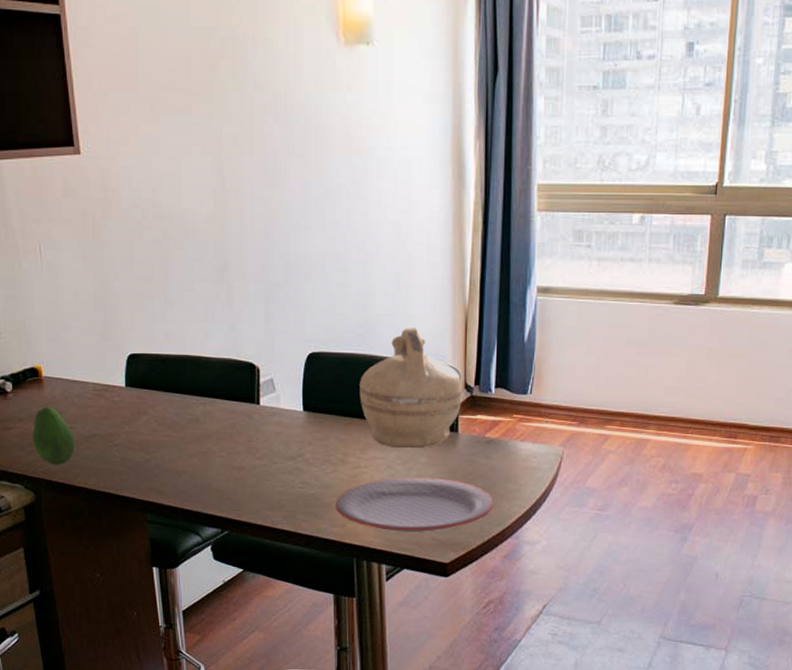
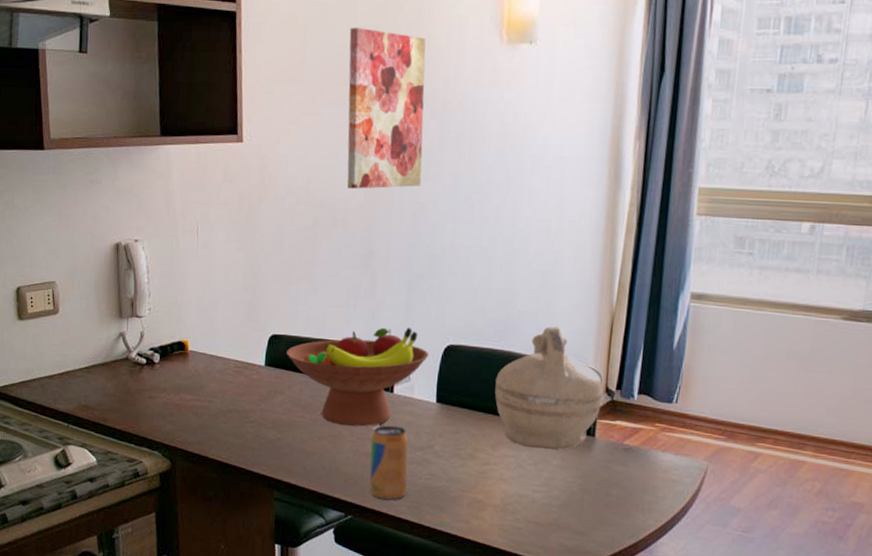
fruit: present [32,406,75,465] -> none [174,379,212,436]
fruit bowl: none [146,338,292,441] -> present [286,327,429,427]
wall art: none [183,30,270,199] -> present [347,28,426,189]
beverage can: none [241,437,281,512] -> present [369,425,409,500]
plate: present [336,477,494,532] -> none [461,478,628,537]

